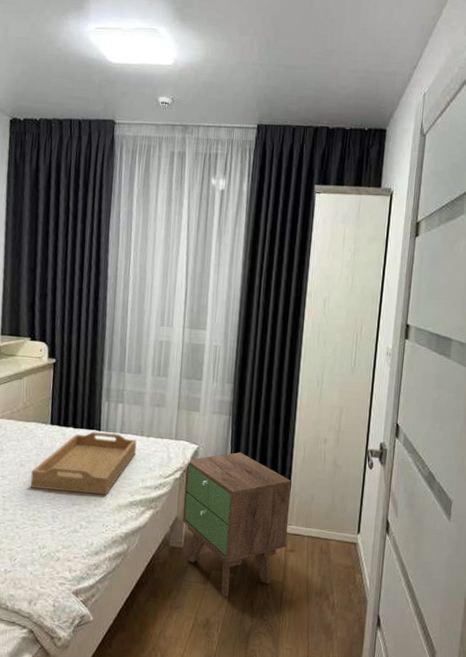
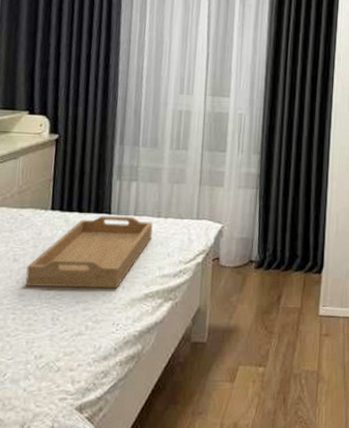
nightstand: present [182,452,291,597] -> none [205,229,325,395]

